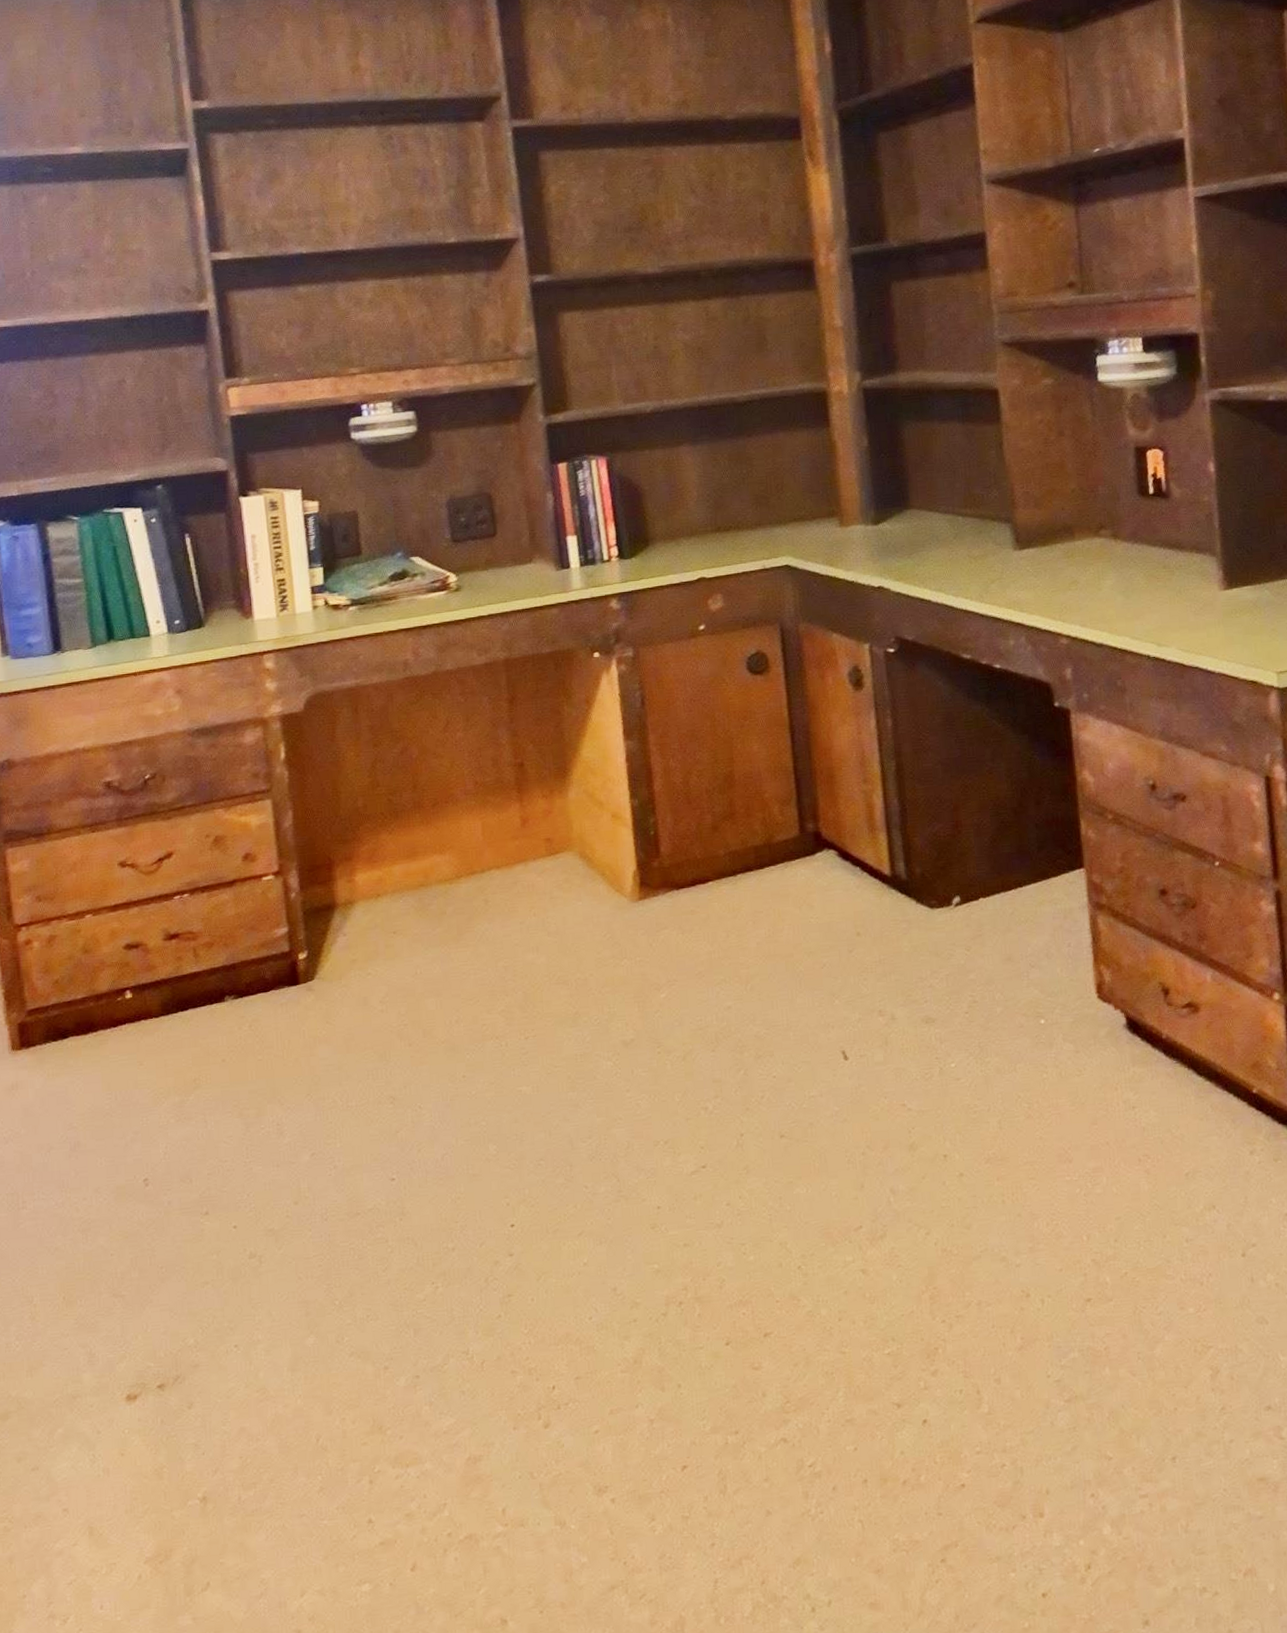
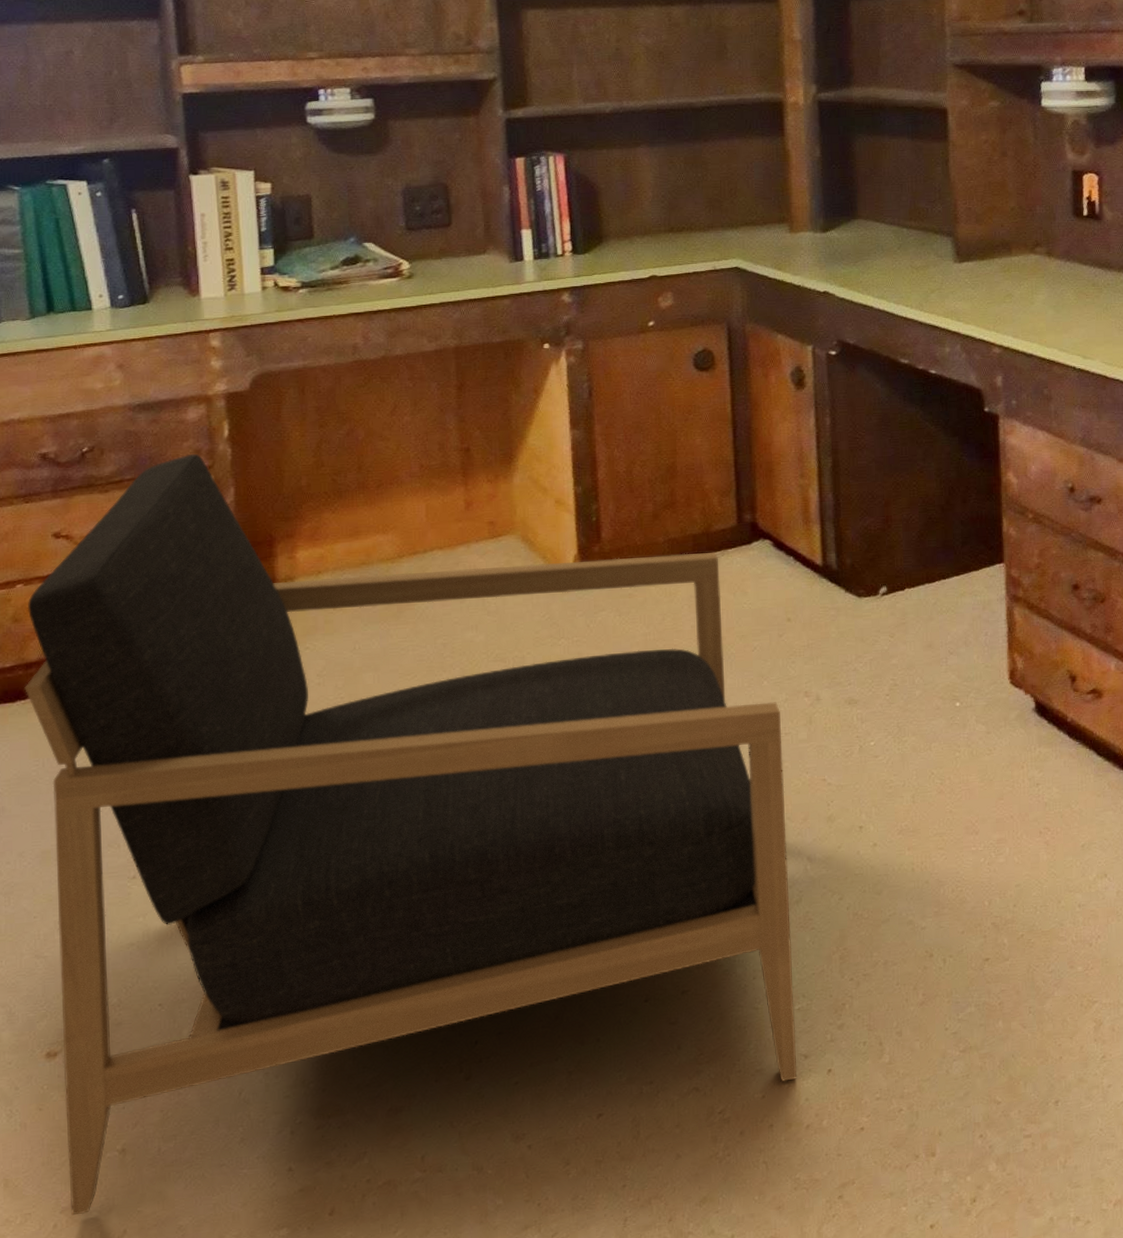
armchair: none [96,778,891,1567] -> present [24,454,798,1216]

